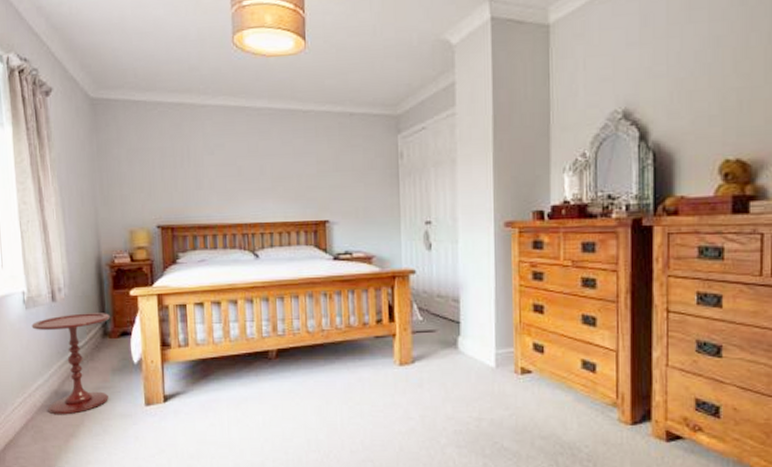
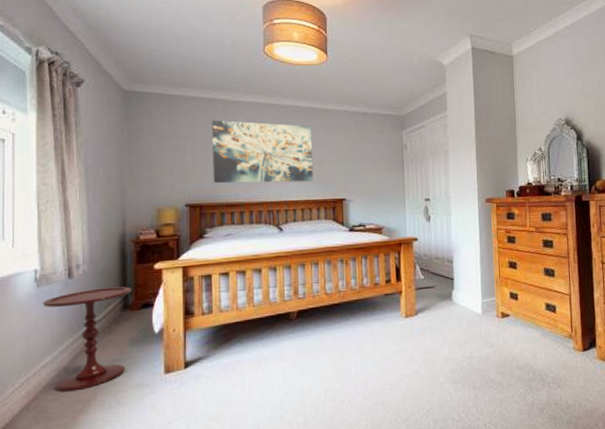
wall art: none [179,128,292,203] -> present [211,120,314,184]

